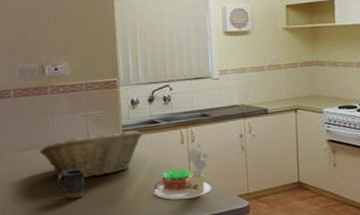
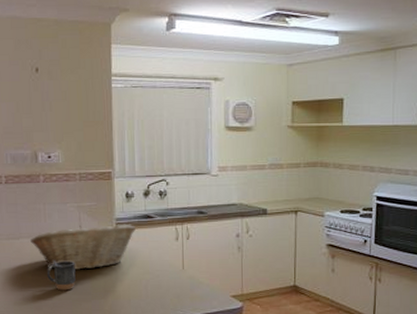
succulent plant: present [153,143,213,200] -> none [145,241,206,298]

